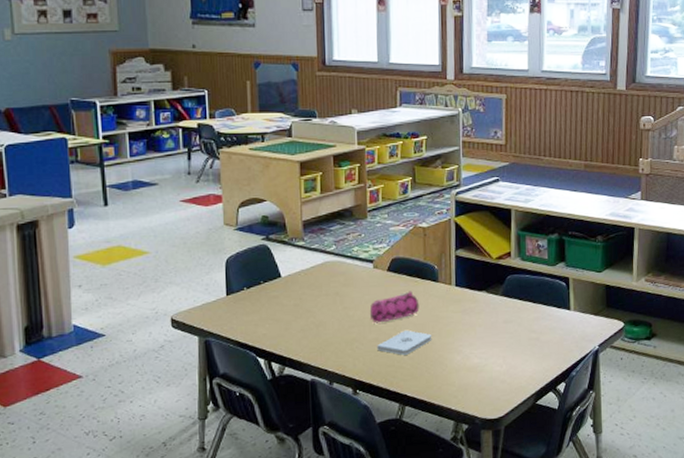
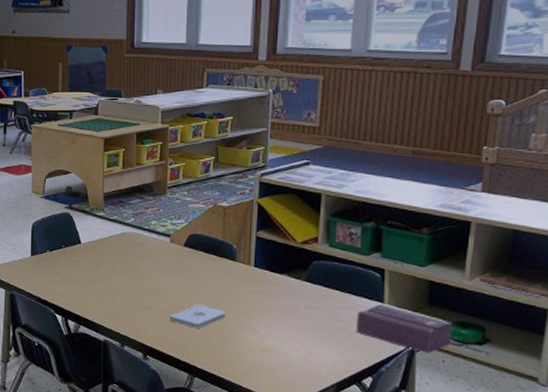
pencil case: present [369,291,420,324] -> none [163,267,215,295]
tissue box: none [548,311,627,354] -> present [355,304,452,354]

